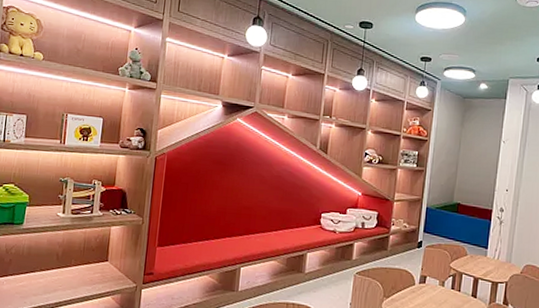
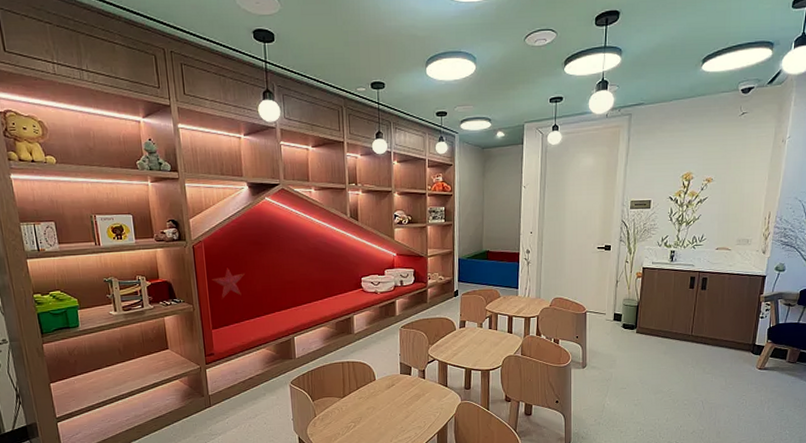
decorative star: none [166,184,203,216] -> present [211,268,246,299]

